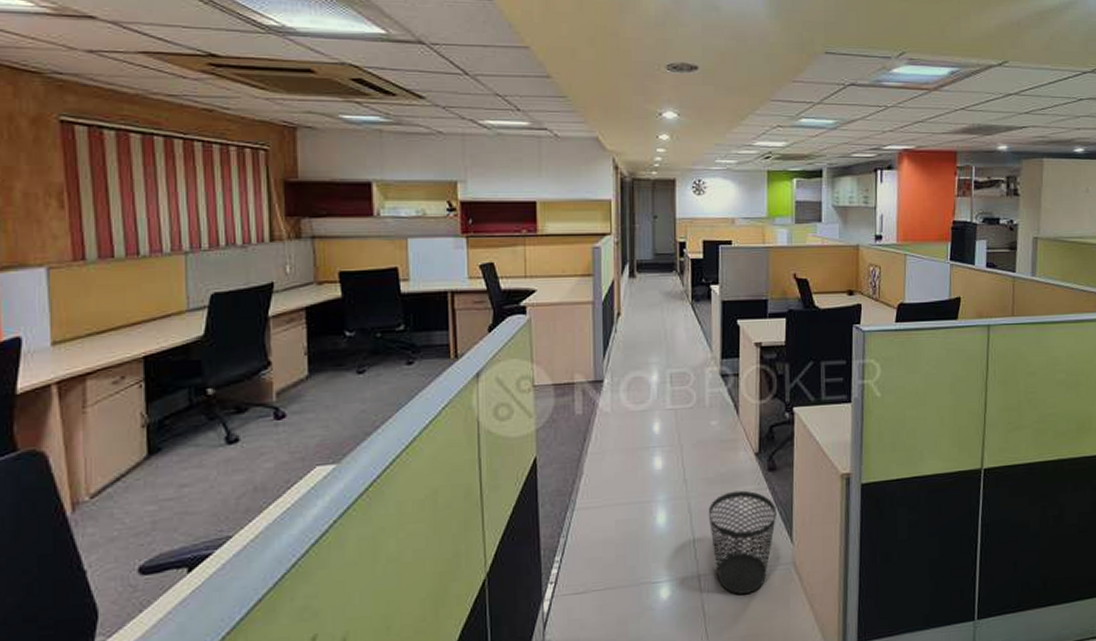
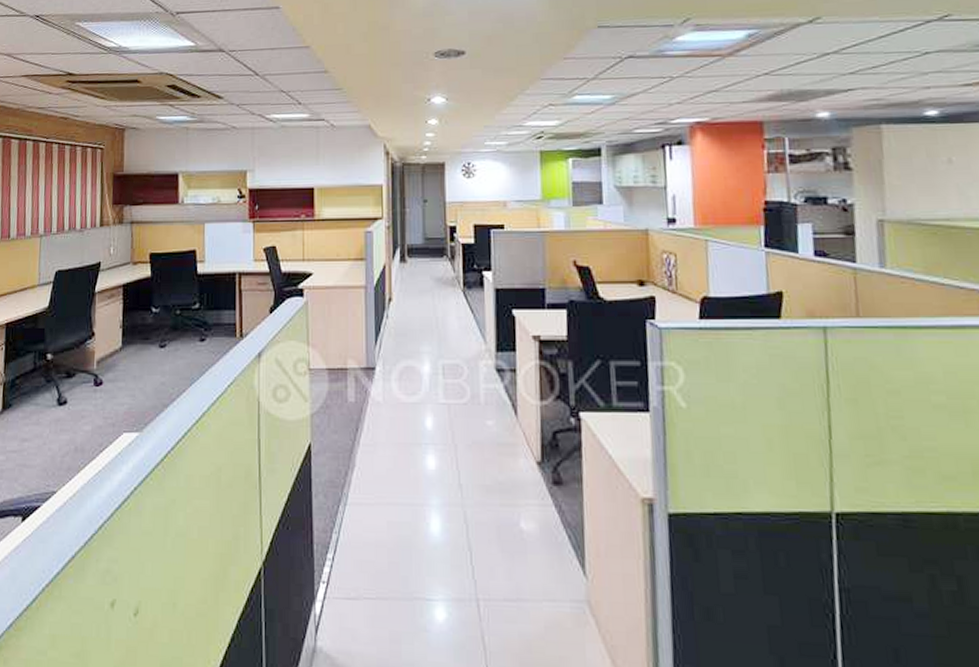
wastebasket: present [708,490,778,594] -> none [486,504,566,631]

